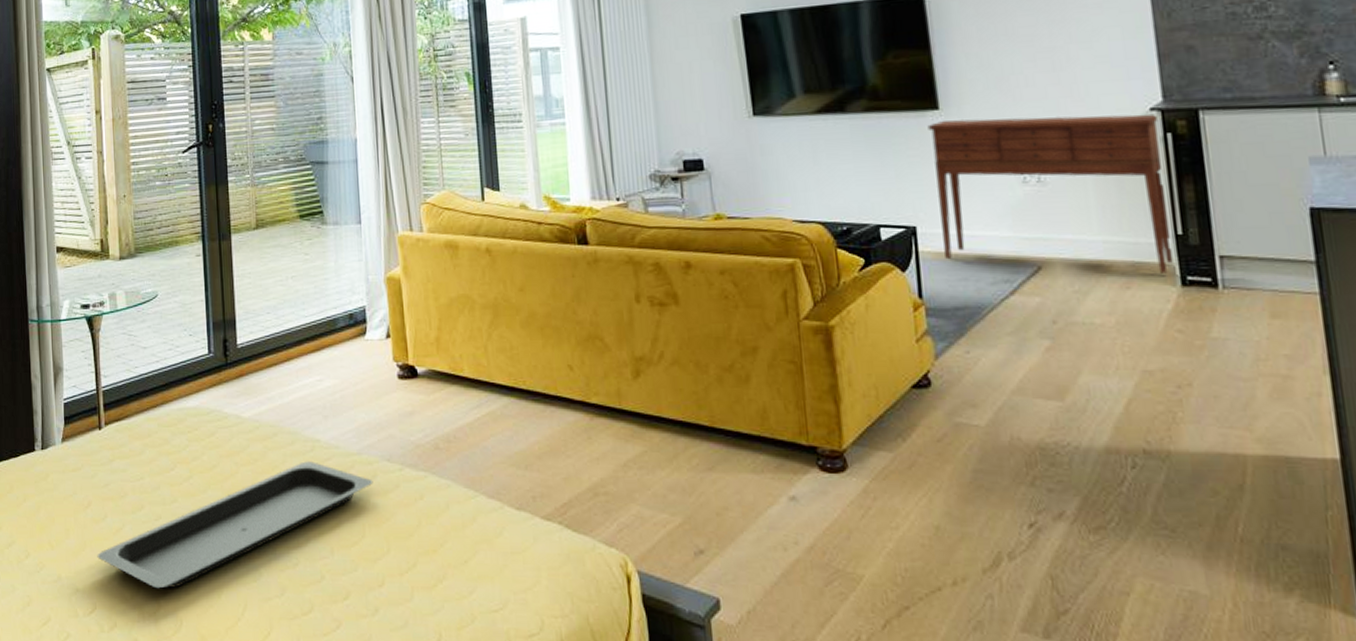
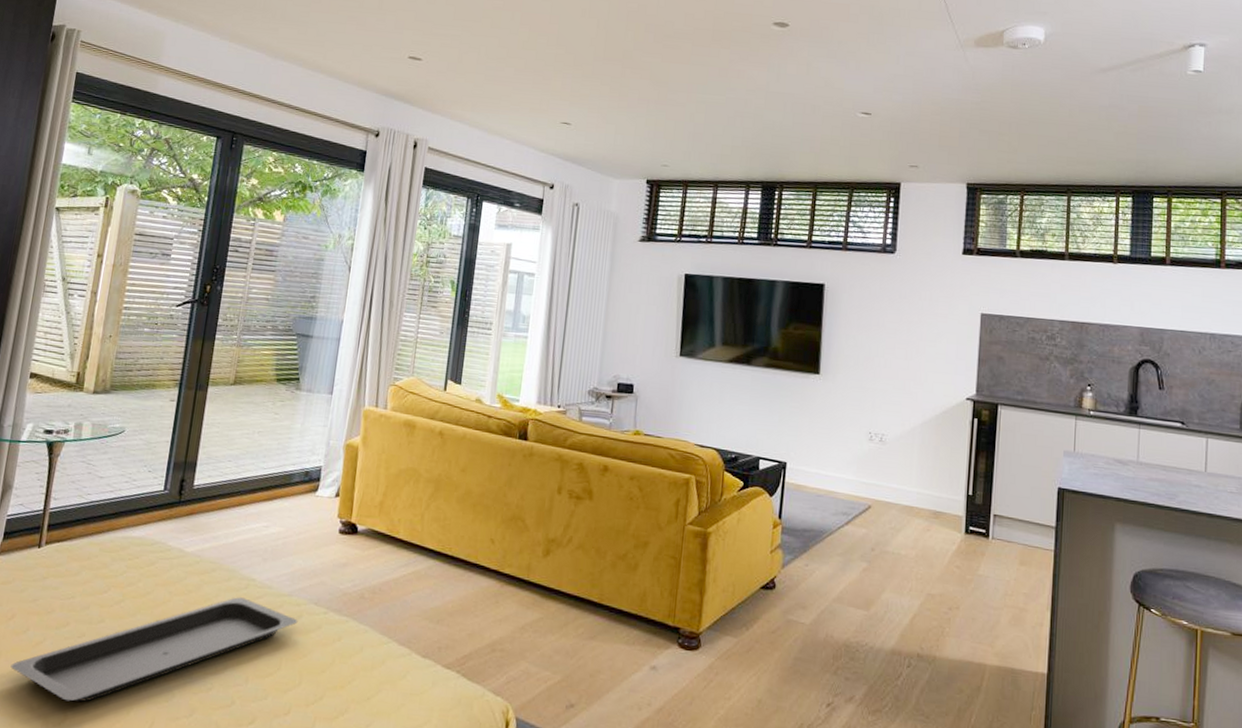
console table: present [927,114,1173,273] -> none [804,384,971,523]

